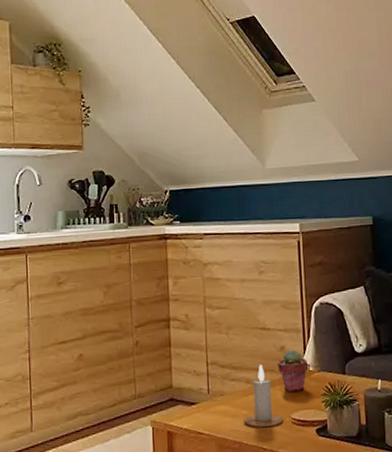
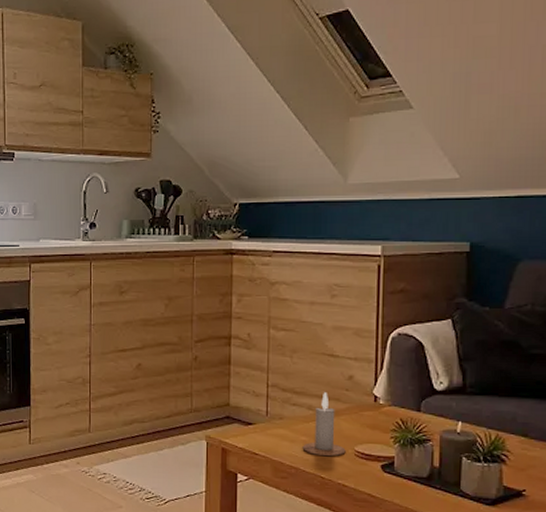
potted succulent: present [278,349,308,392] -> none [344,380,377,423]

